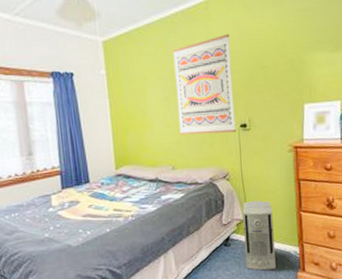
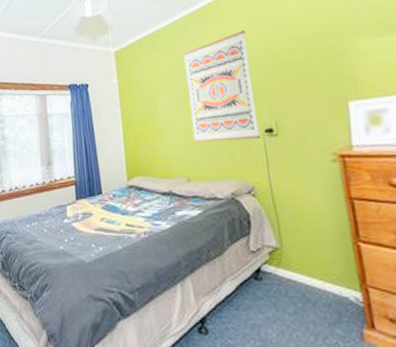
air purifier: present [242,200,276,271] -> none [275,223,329,320]

